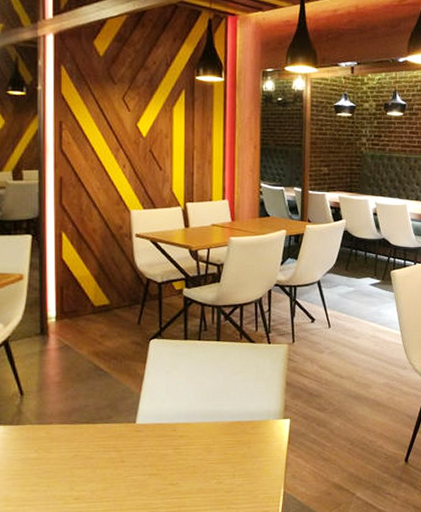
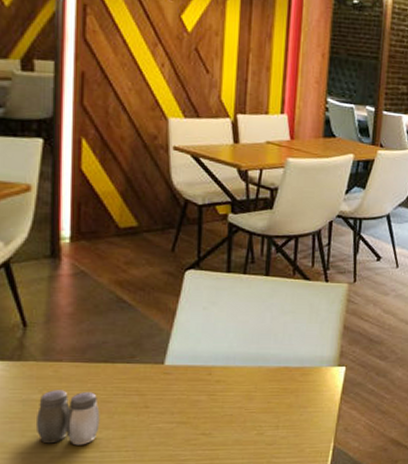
salt and pepper shaker: none [34,449,85,498] -> present [37,390,100,446]

